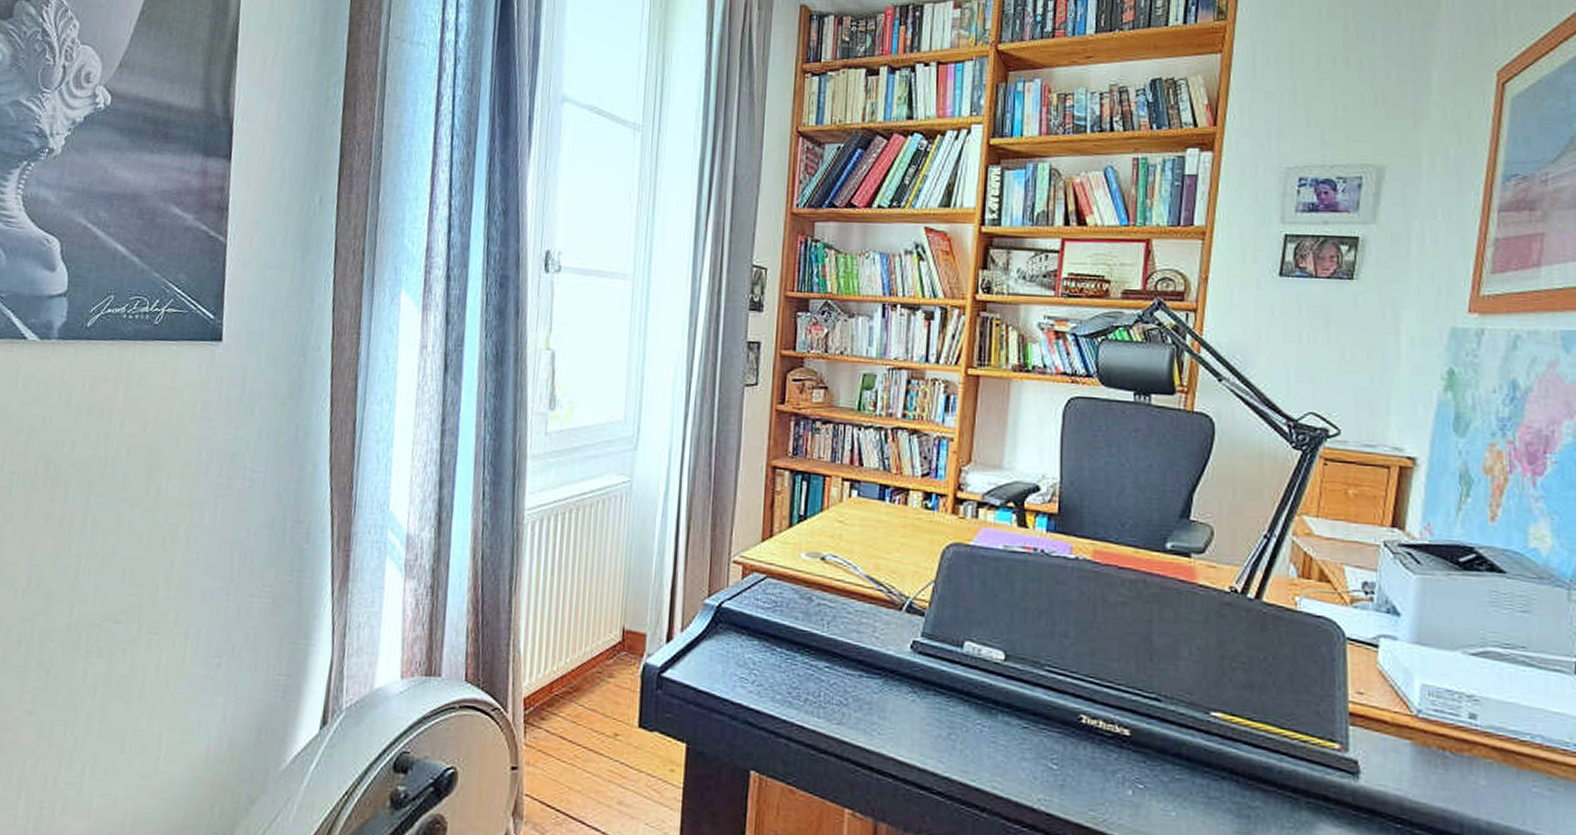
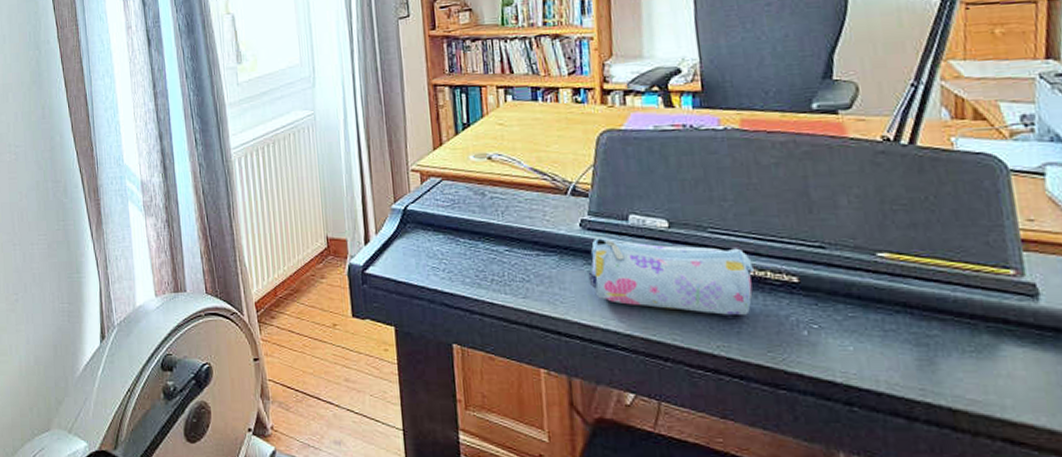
pencil case: none [912,662,1086,767] -> present [588,236,753,315]

